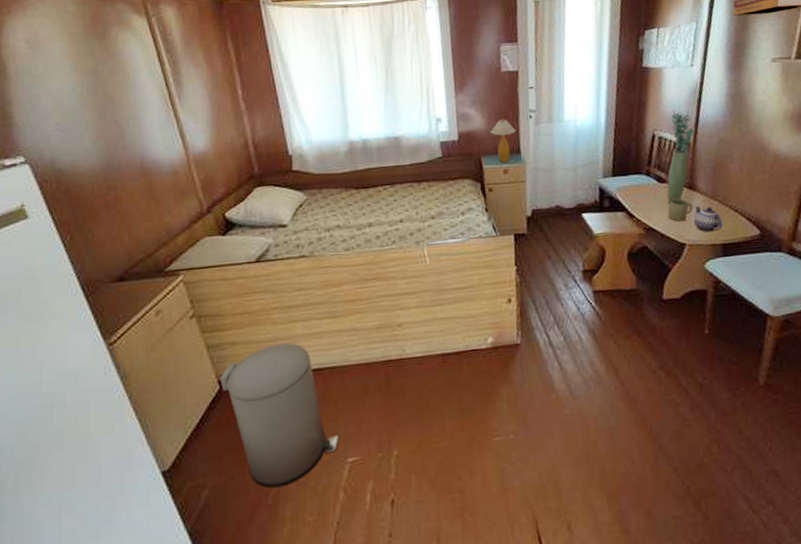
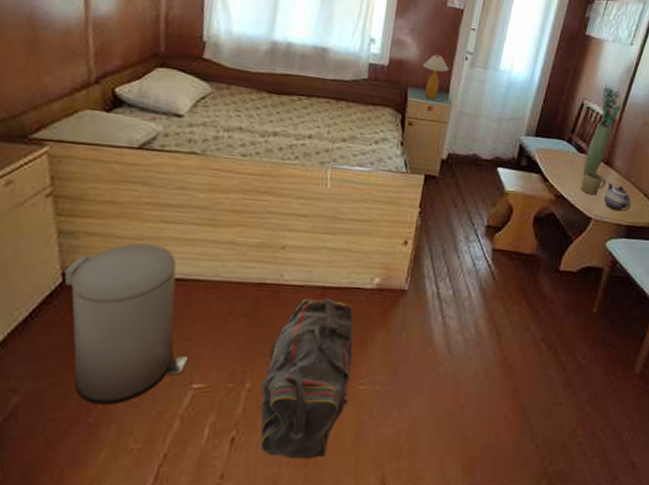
duffel bag: none [407,363,488,511] -> present [260,298,354,458]

